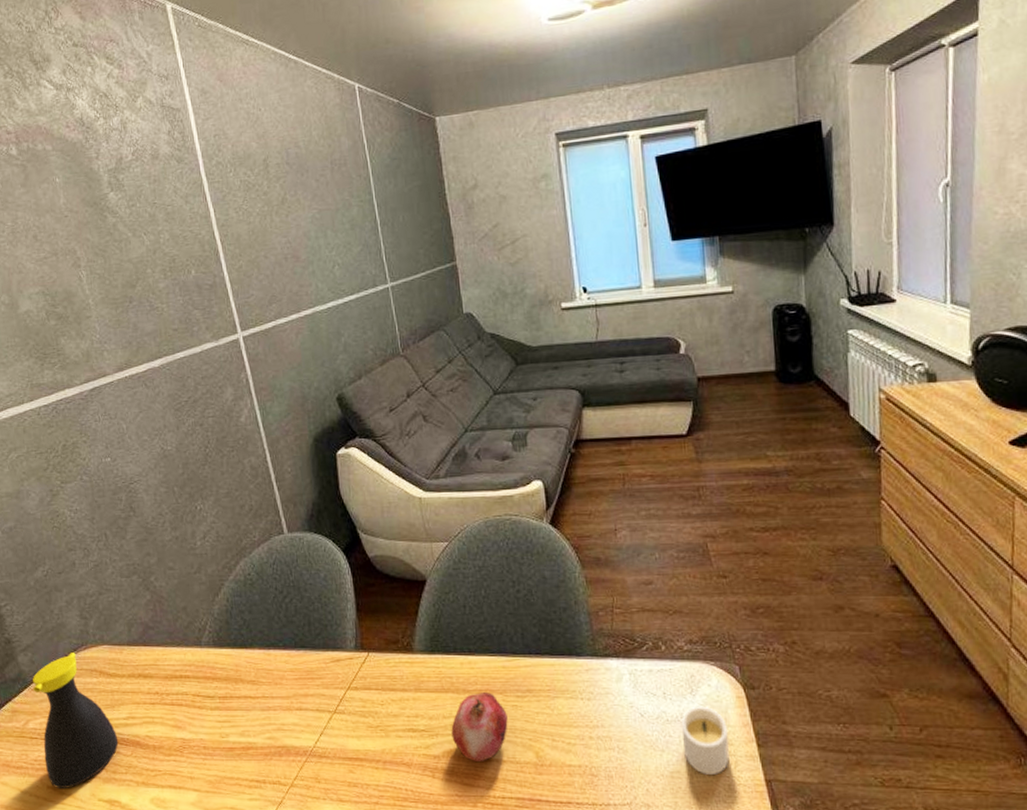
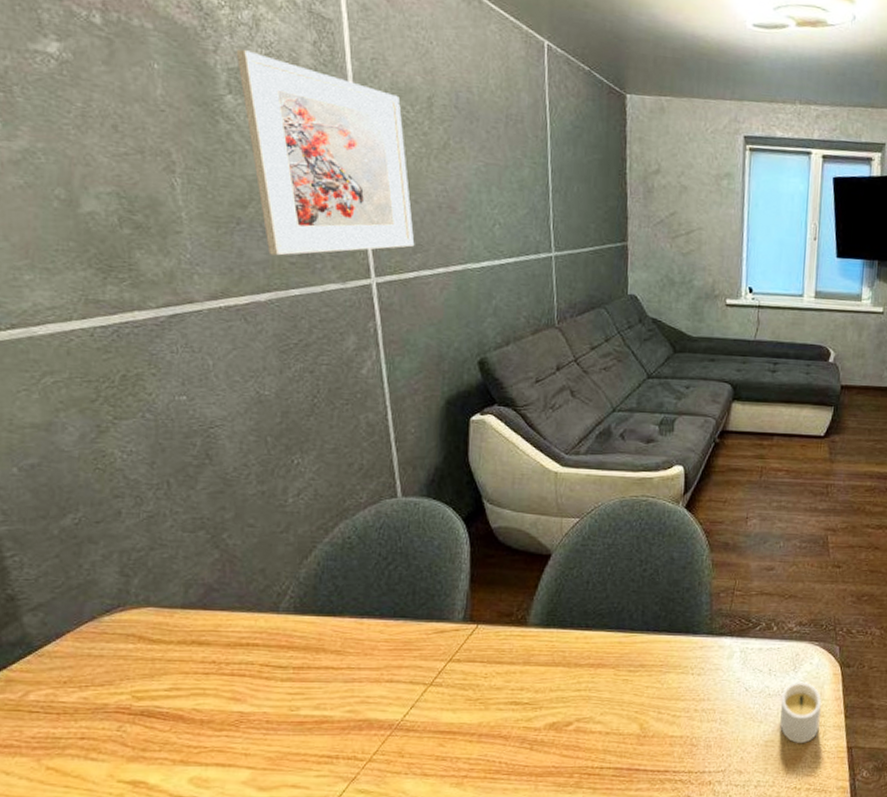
bottle: present [32,653,119,788] -> none [40,614,154,769]
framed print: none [112,151,270,325] -> present [236,49,415,256]
fruit: present [451,692,508,761] -> none [556,667,617,733]

